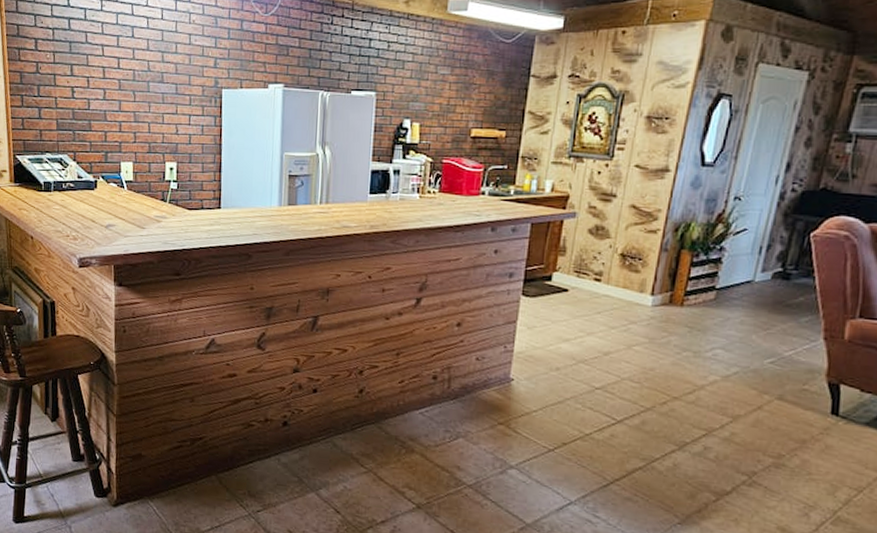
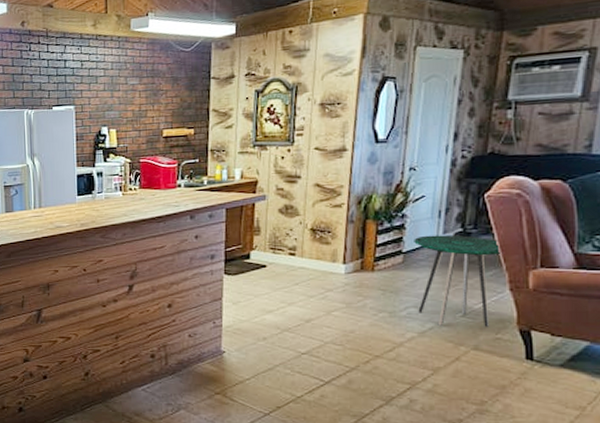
side table: none [725,272,822,376] -> present [414,234,503,327]

